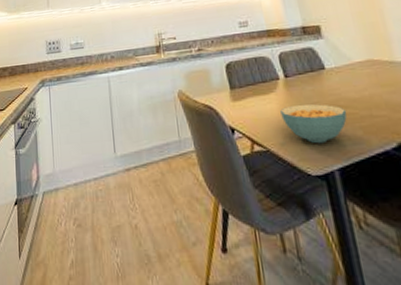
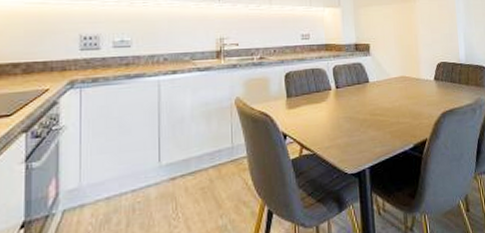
cereal bowl: present [280,104,347,144] -> none [329,112,381,147]

